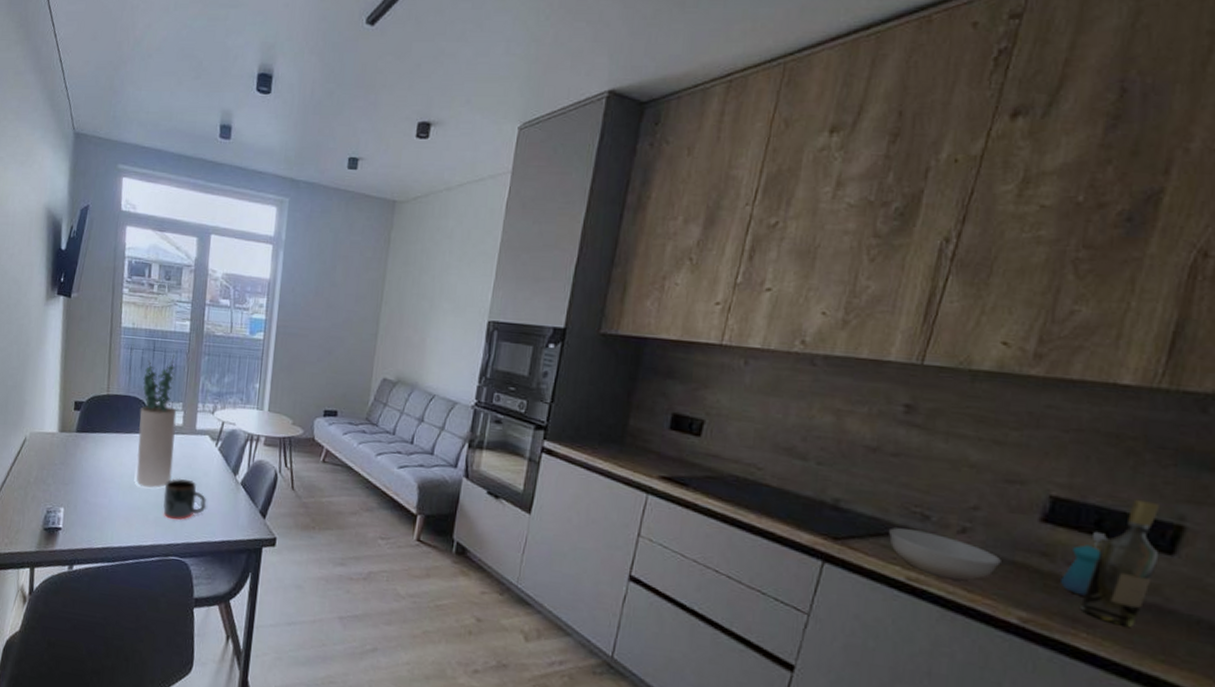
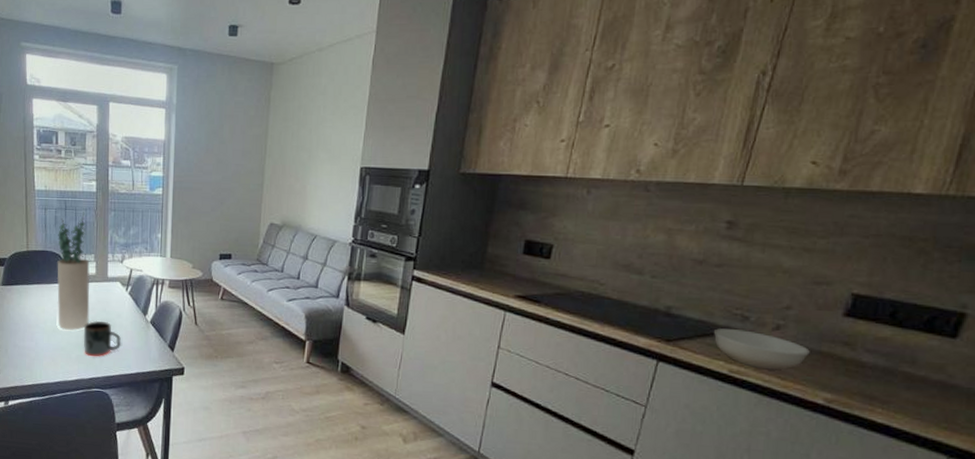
soap dispenser: present [1061,531,1107,596] -> none [860,321,900,377]
bottle: present [1080,498,1161,627] -> none [877,292,946,401]

